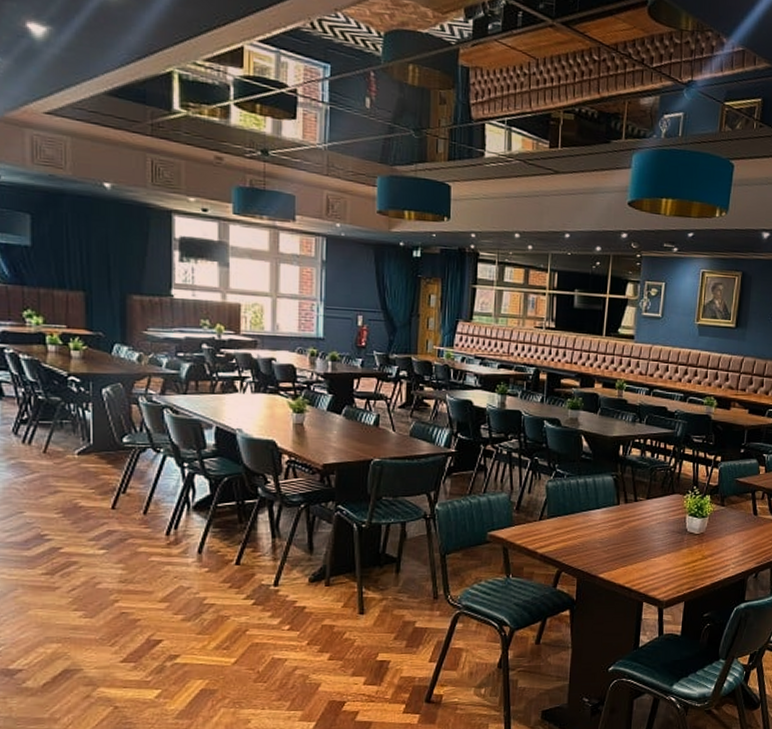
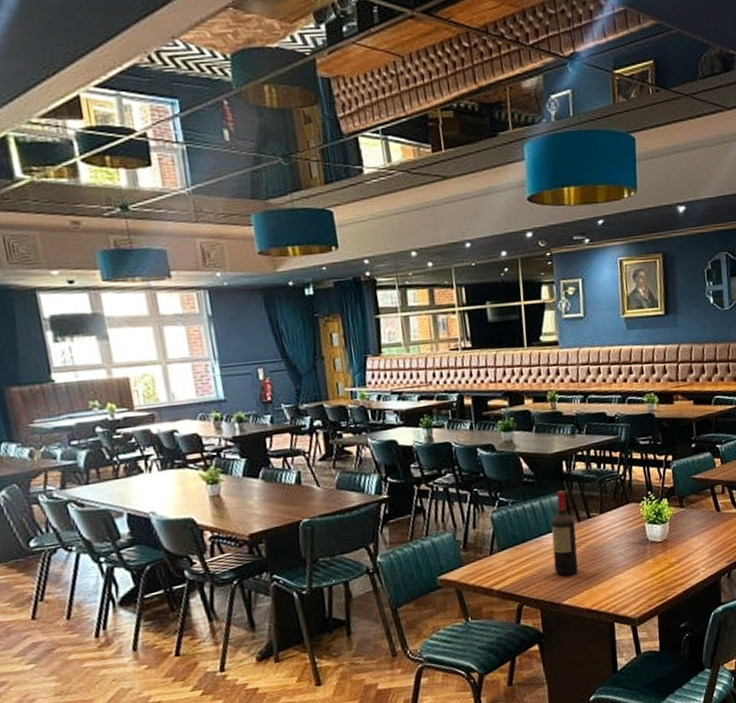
wine bottle: none [596,472,623,551] -> present [550,490,578,576]

